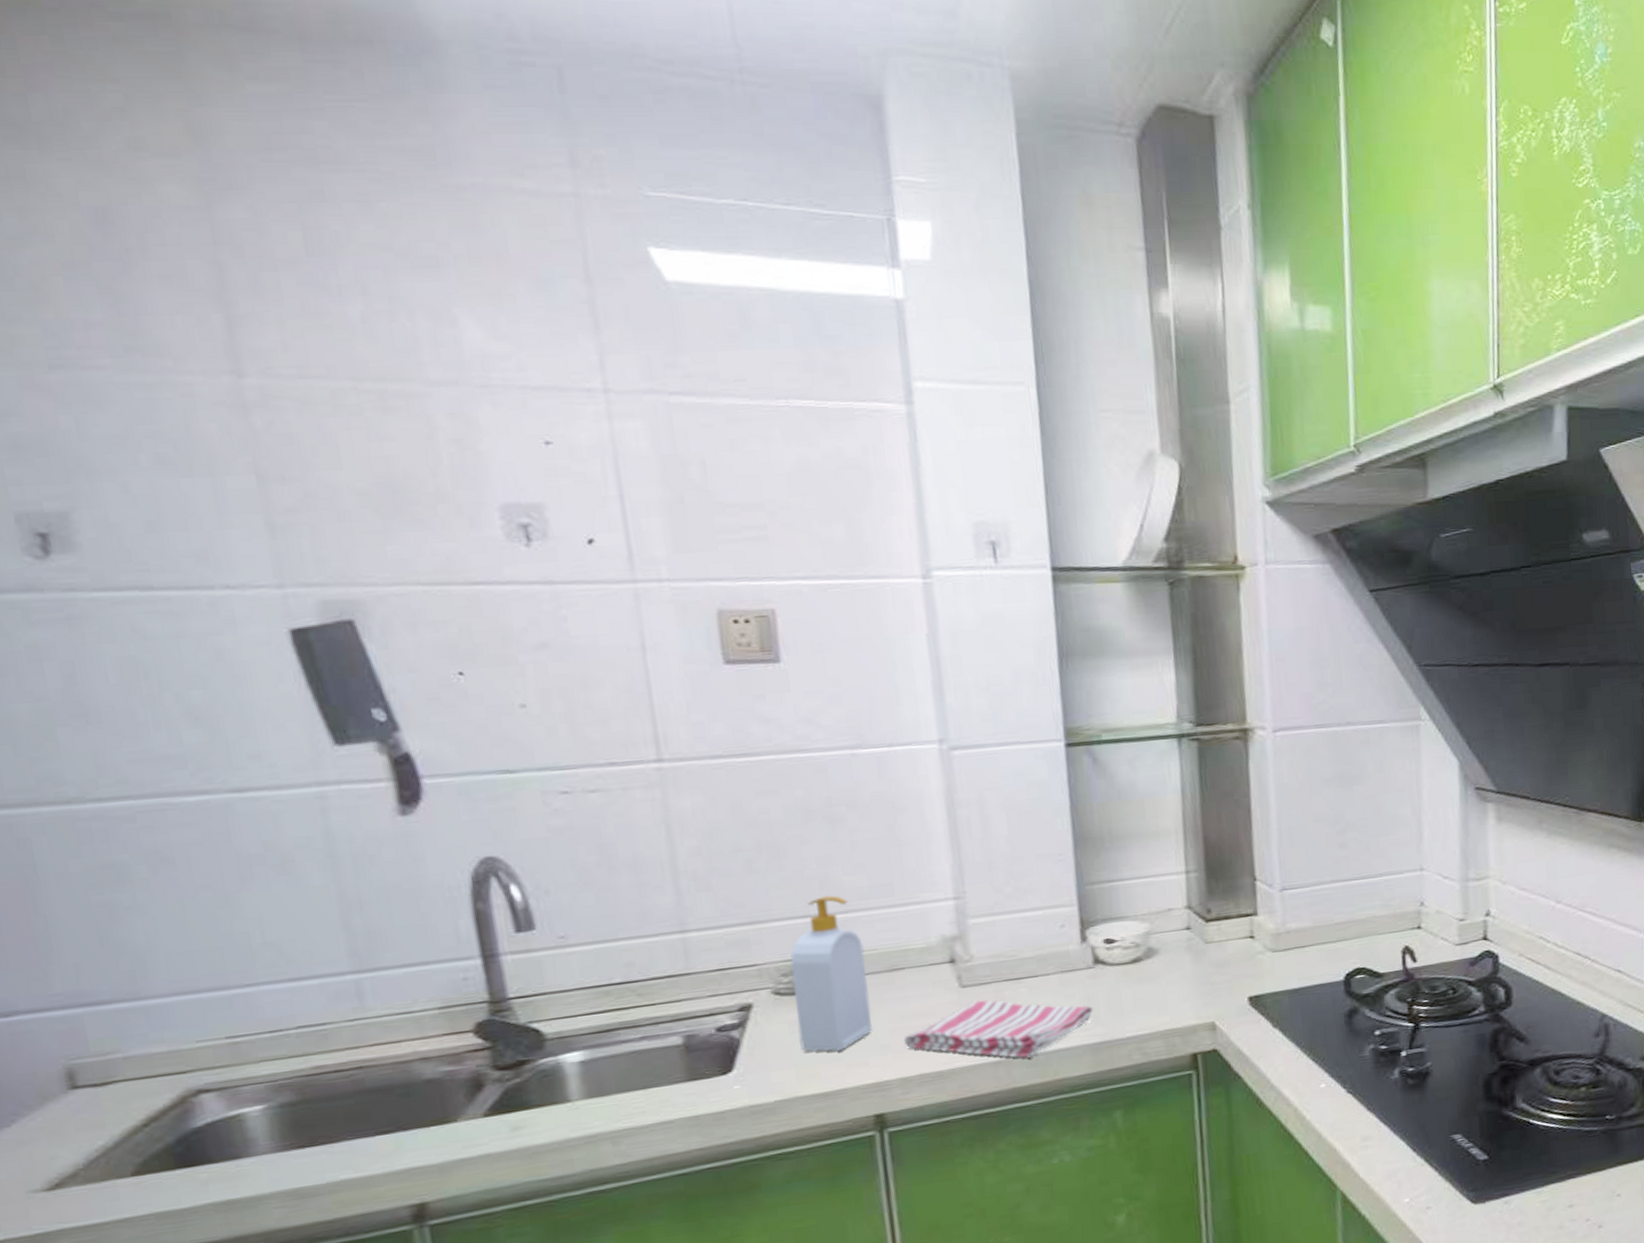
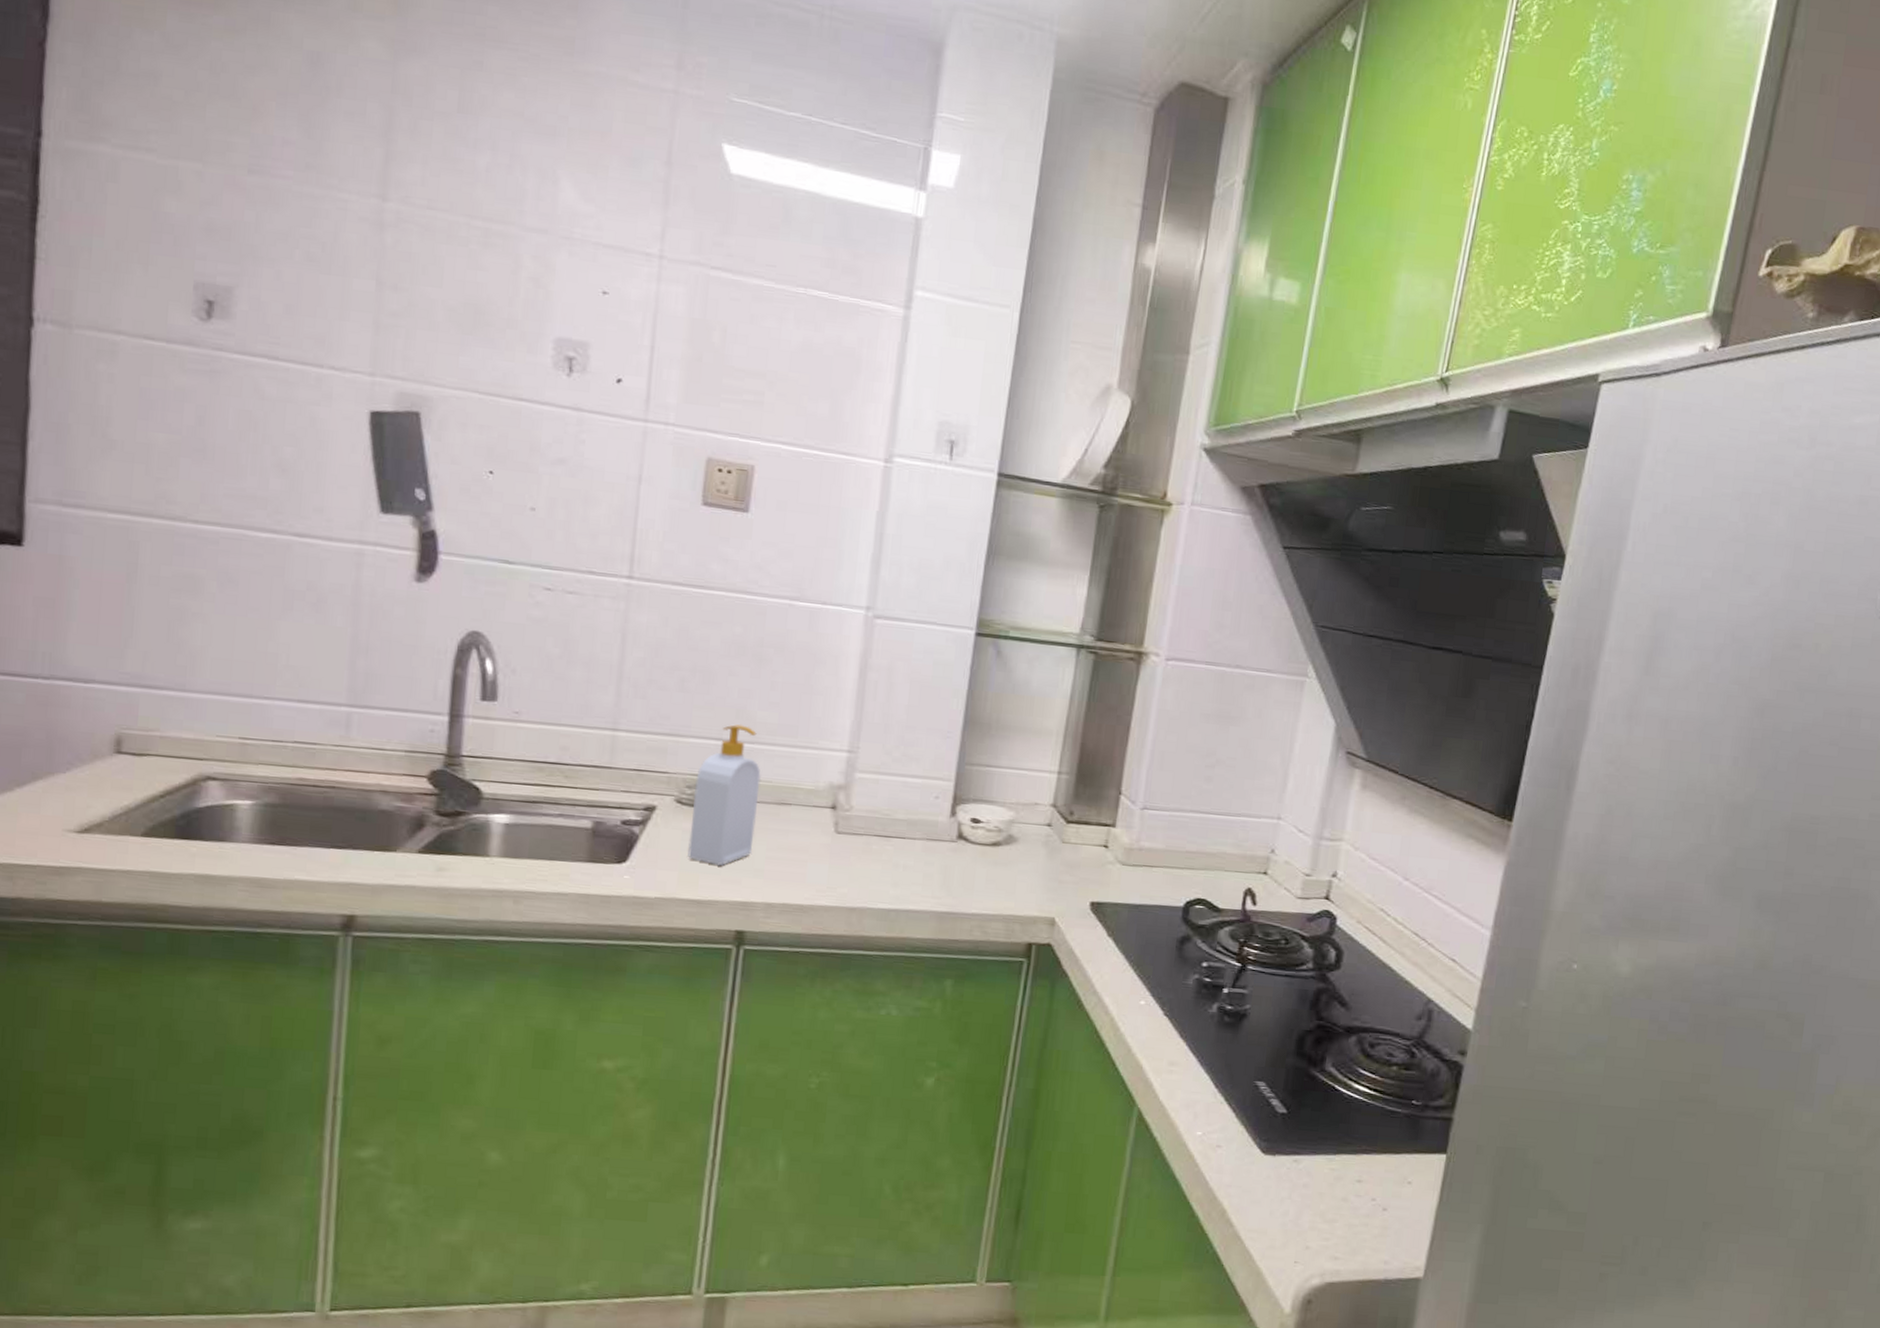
dish towel: present [904,999,1093,1059] -> none [776,848,948,911]

